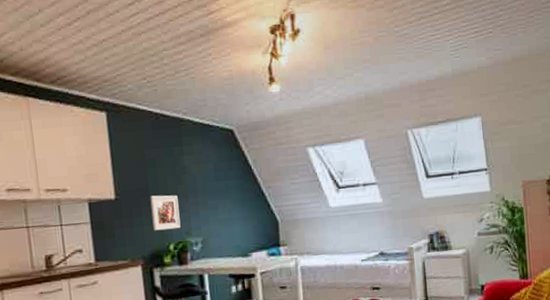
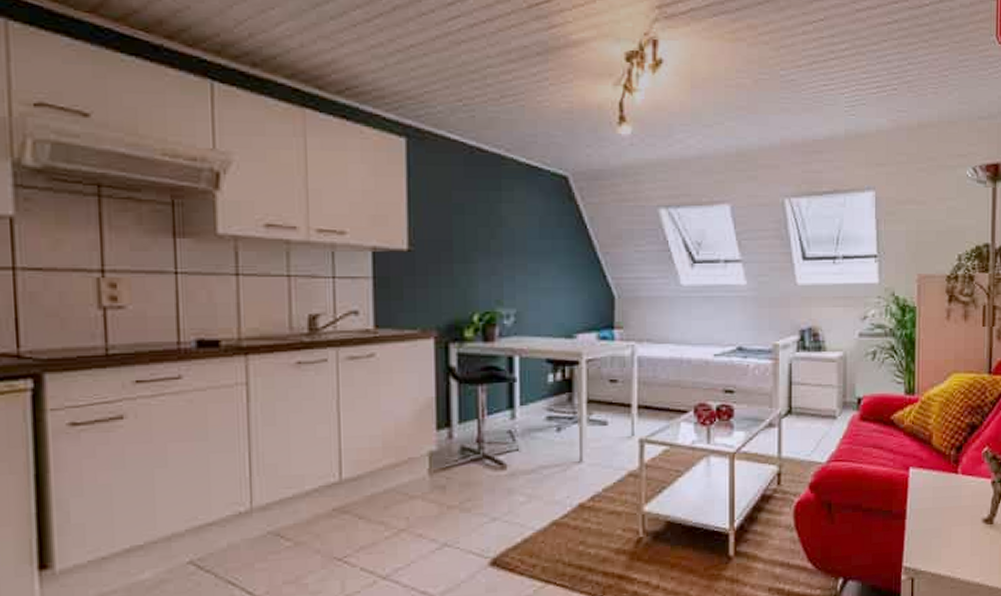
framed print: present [150,195,181,231] -> none [453,250,490,296]

